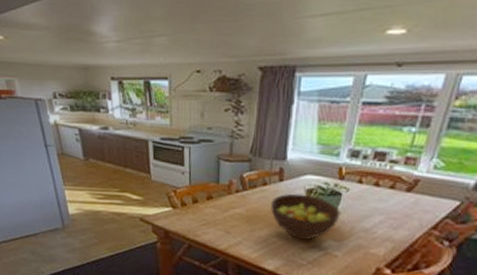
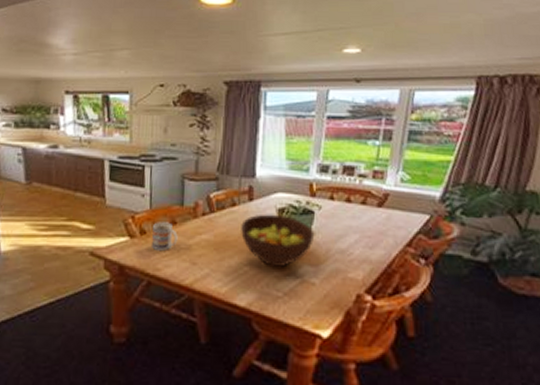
mug: none [192,196,214,221] -> present [152,222,178,252]

